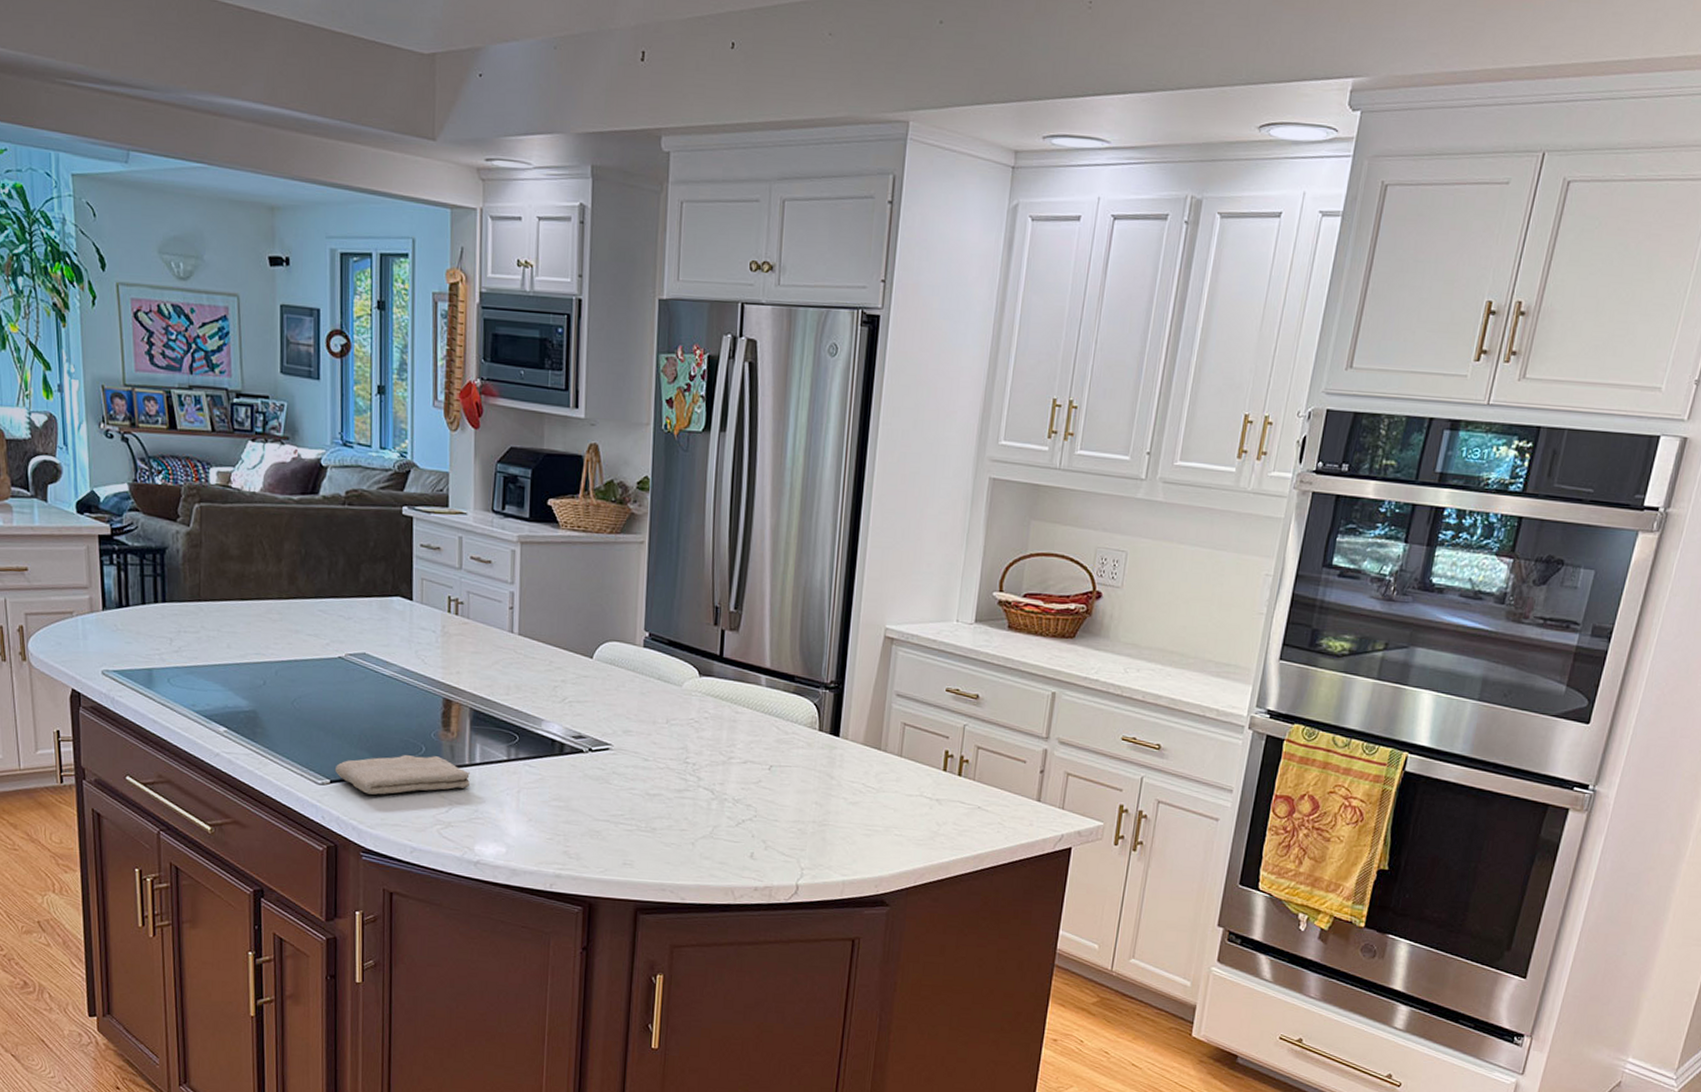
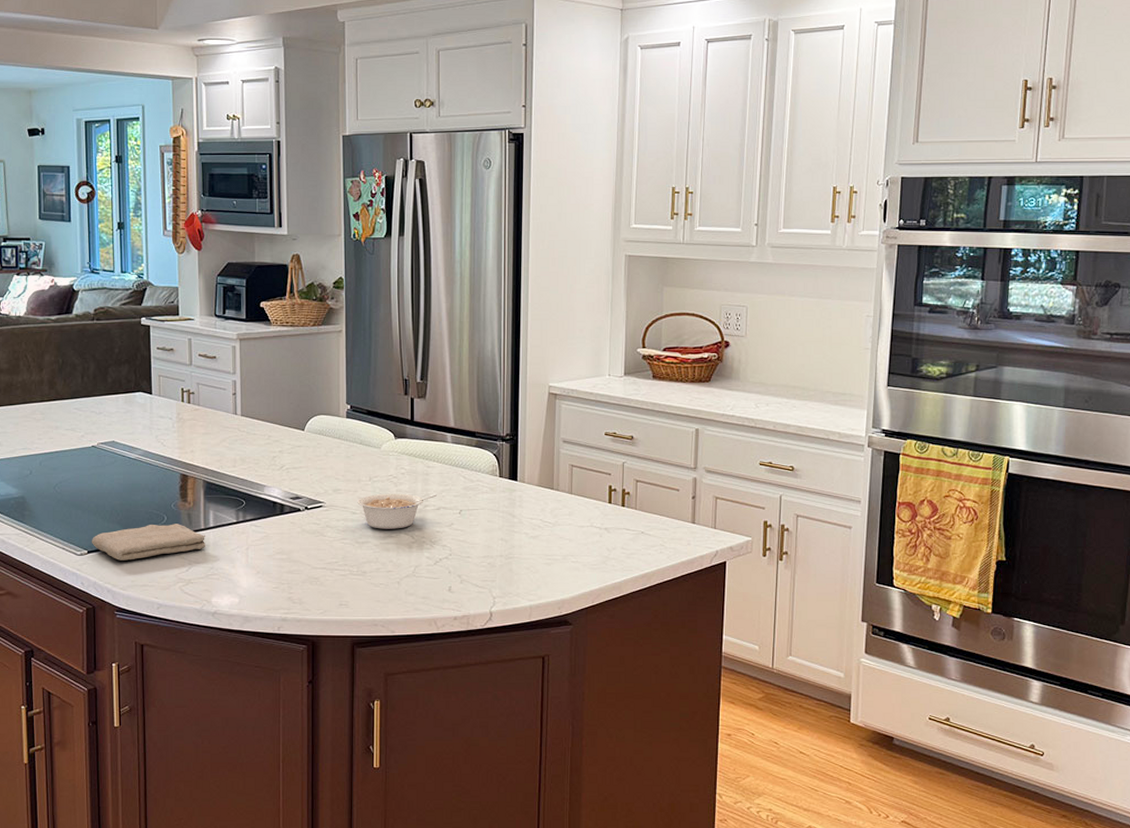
legume: none [651,739,744,782] -> present [357,493,437,529]

